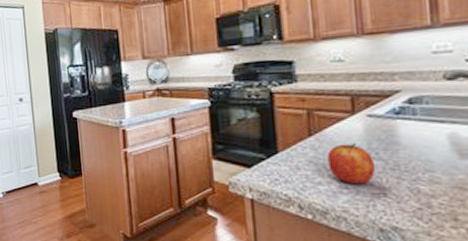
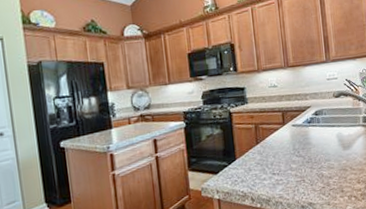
apple: present [327,144,376,185] -> none [269,147,298,177]

